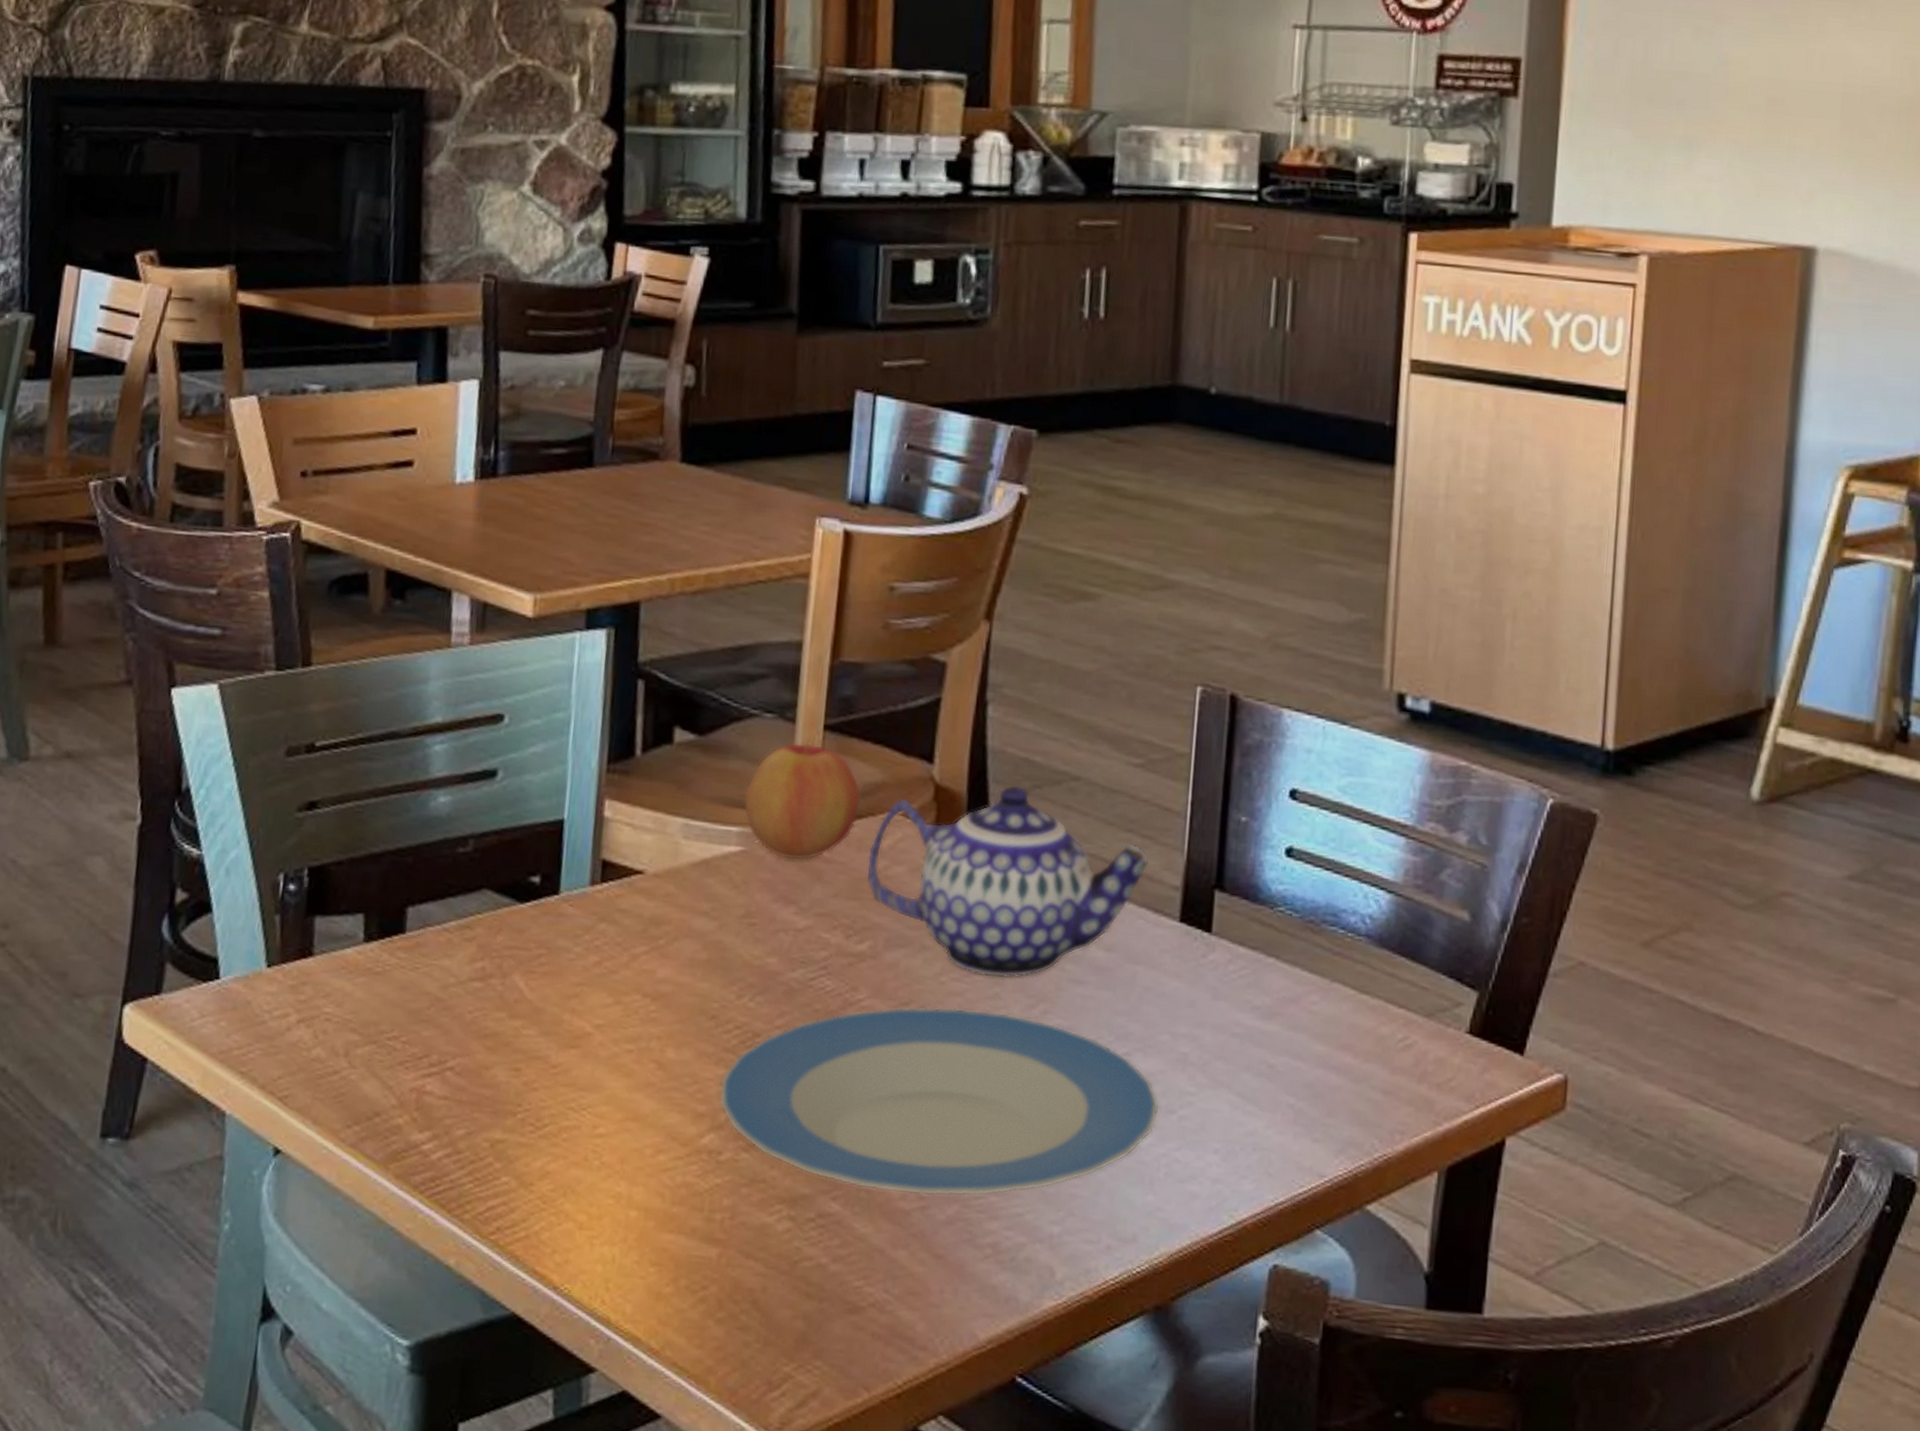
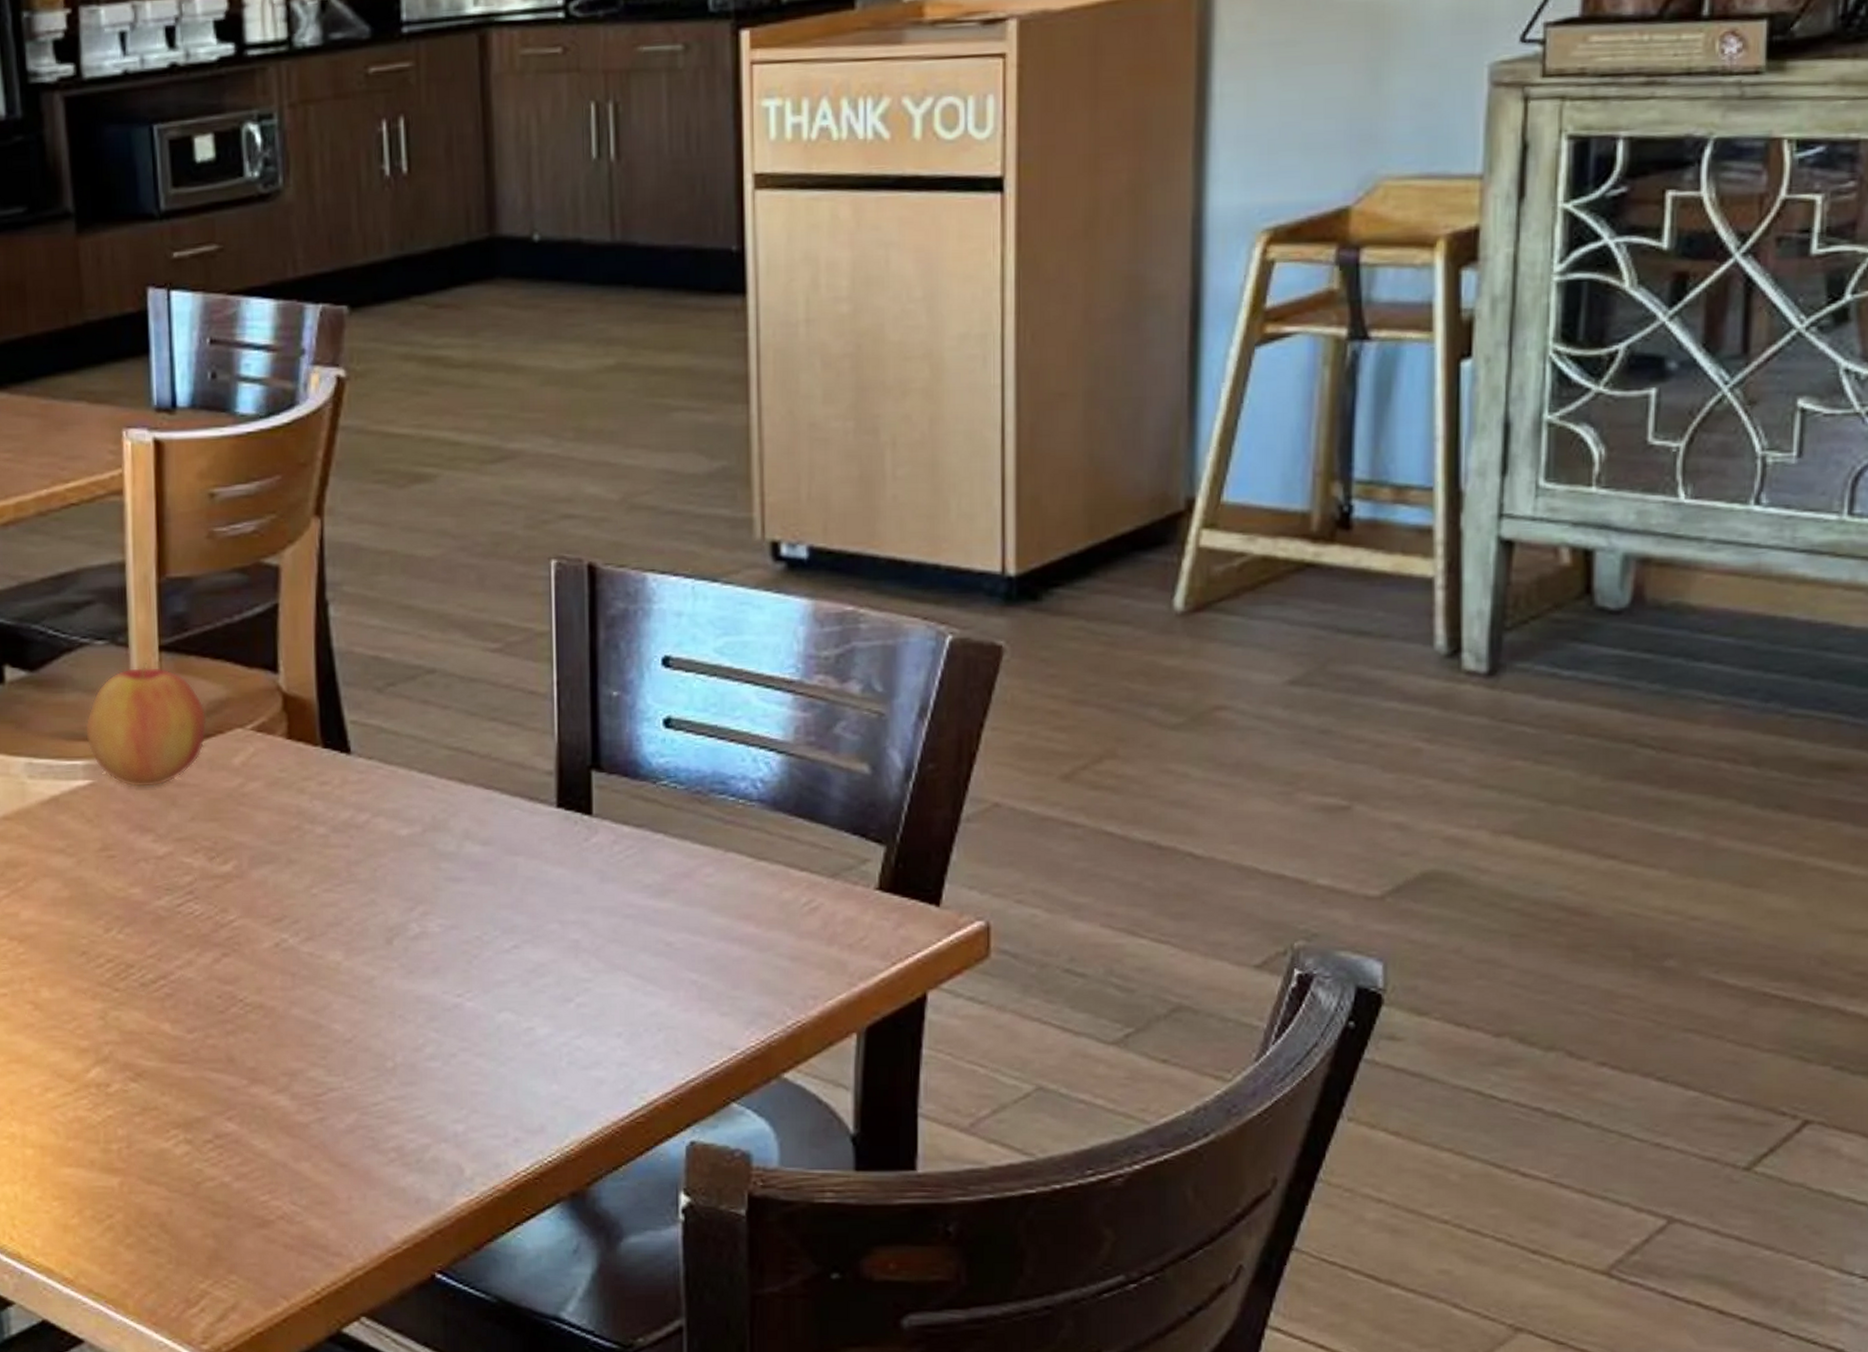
plate: present [719,1006,1160,1196] -> none [100,918,556,1107]
teapot: present [866,785,1150,978] -> none [221,686,518,883]

